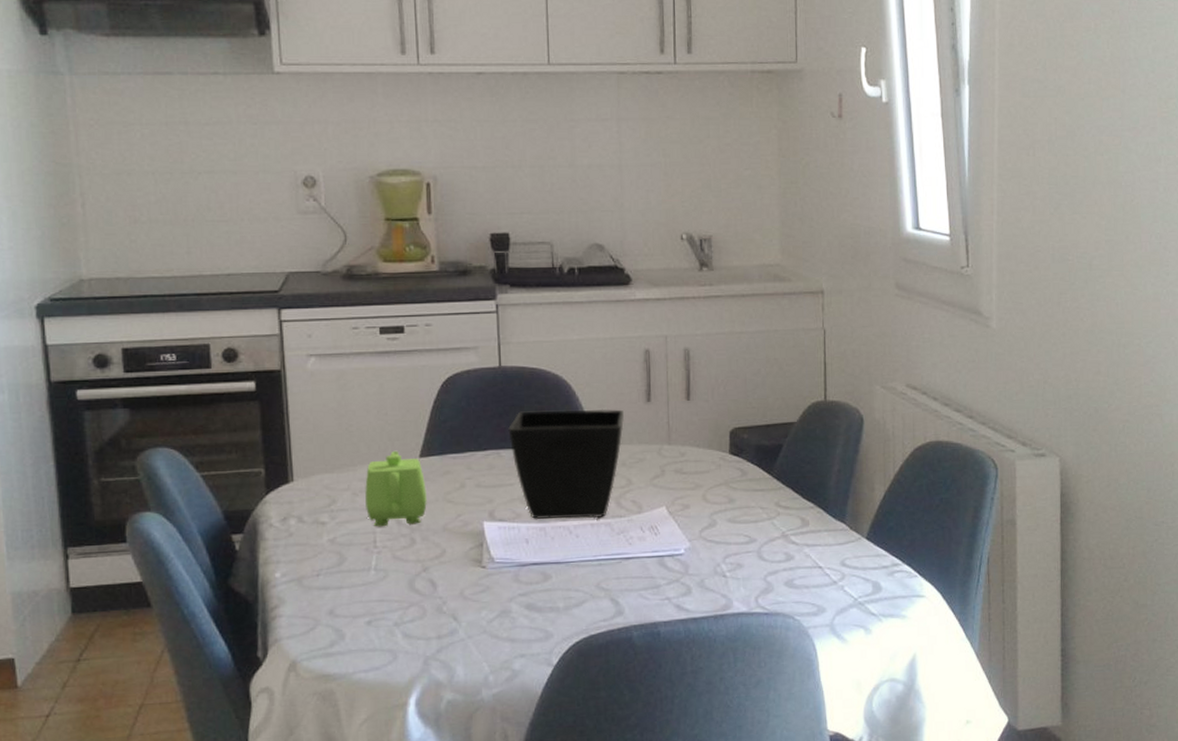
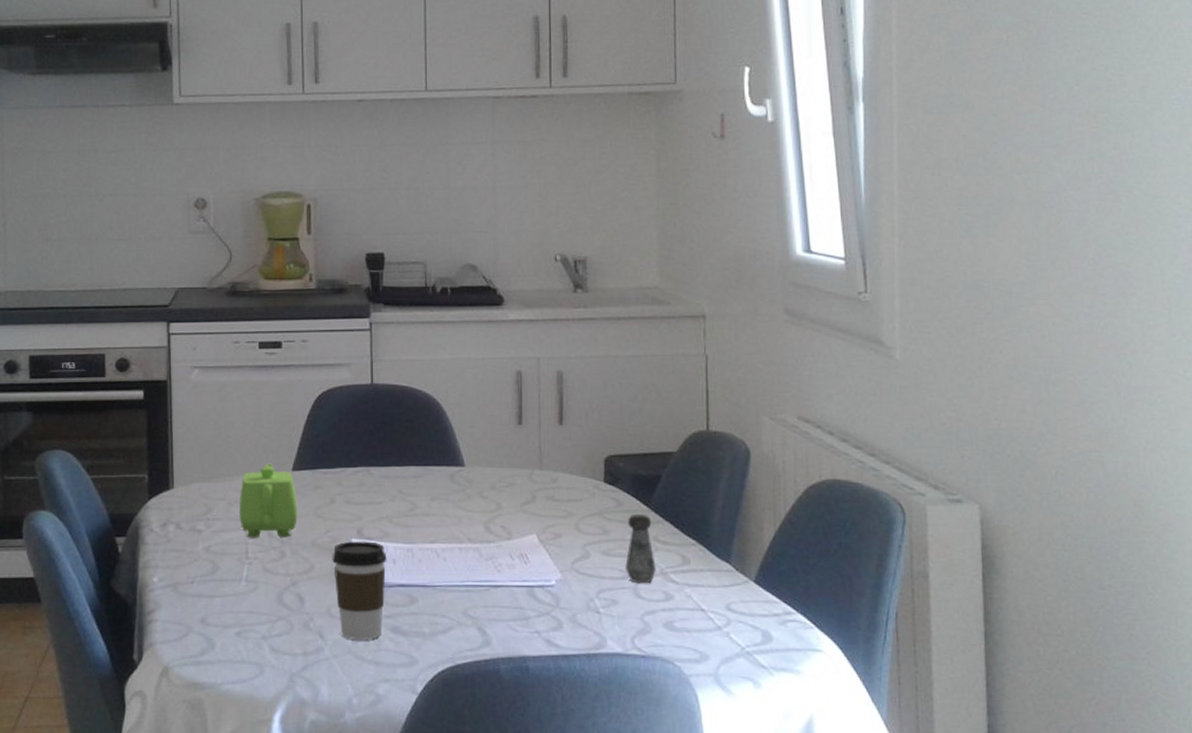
coffee cup: none [464,523,520,620] -> present [332,541,387,641]
flower pot: present [508,409,624,520] -> none [379,429,494,543]
salt shaker: none [749,481,778,547] -> present [625,513,656,584]

